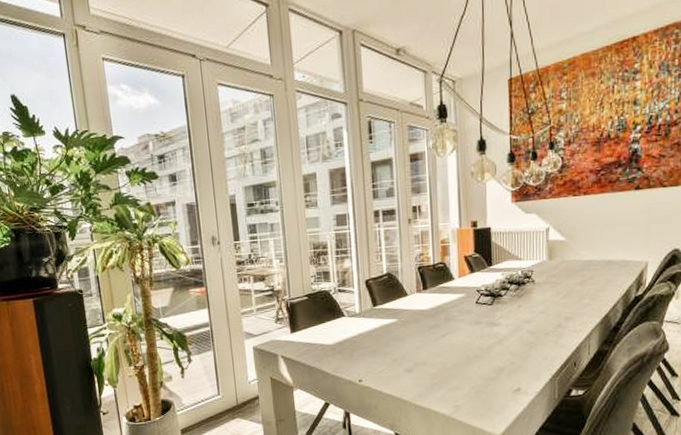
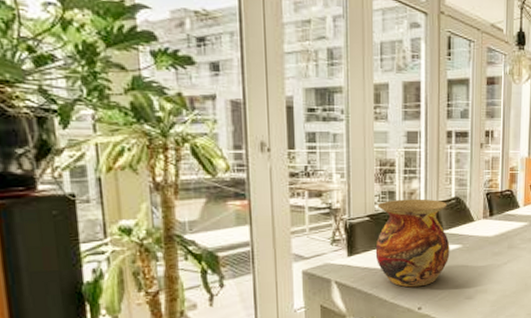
vase: none [314,277,386,361] -> present [375,198,450,288]

